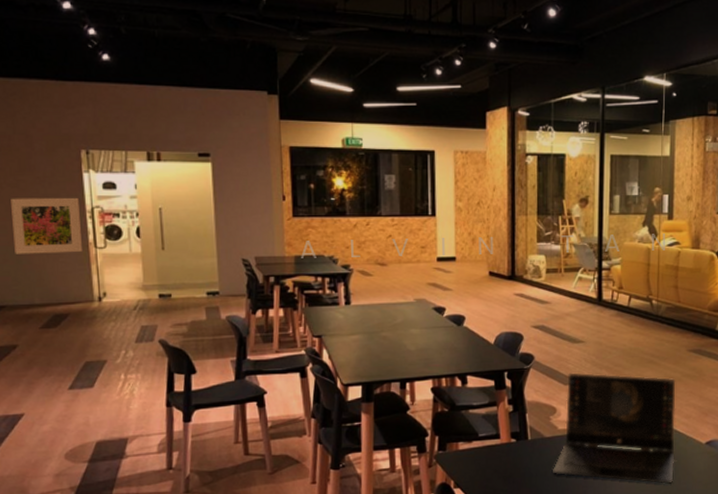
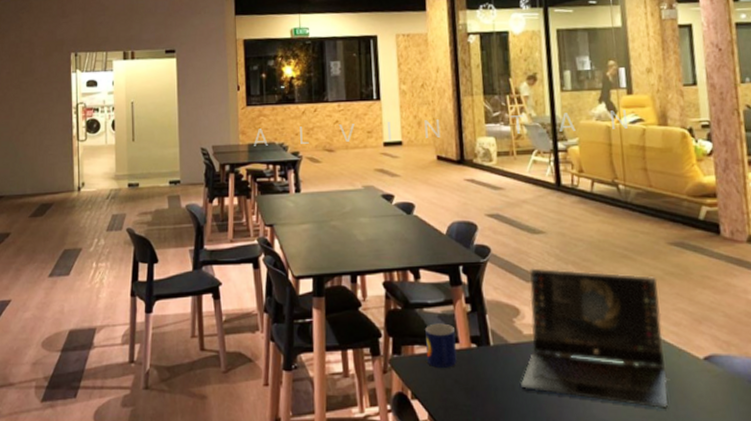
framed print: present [11,197,82,254] -> none [14,95,67,148]
mug: none [469,422,497,460] -> present [425,323,457,368]

